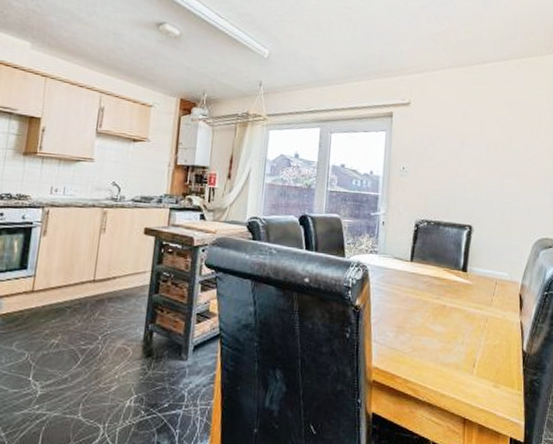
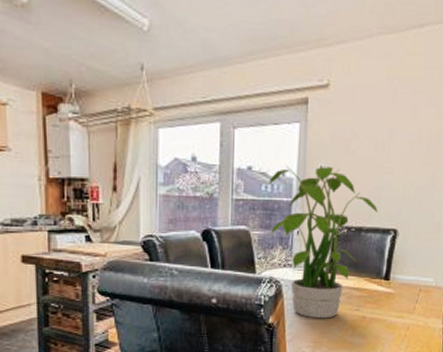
potted plant: none [358,165,454,305] -> present [268,166,378,319]

